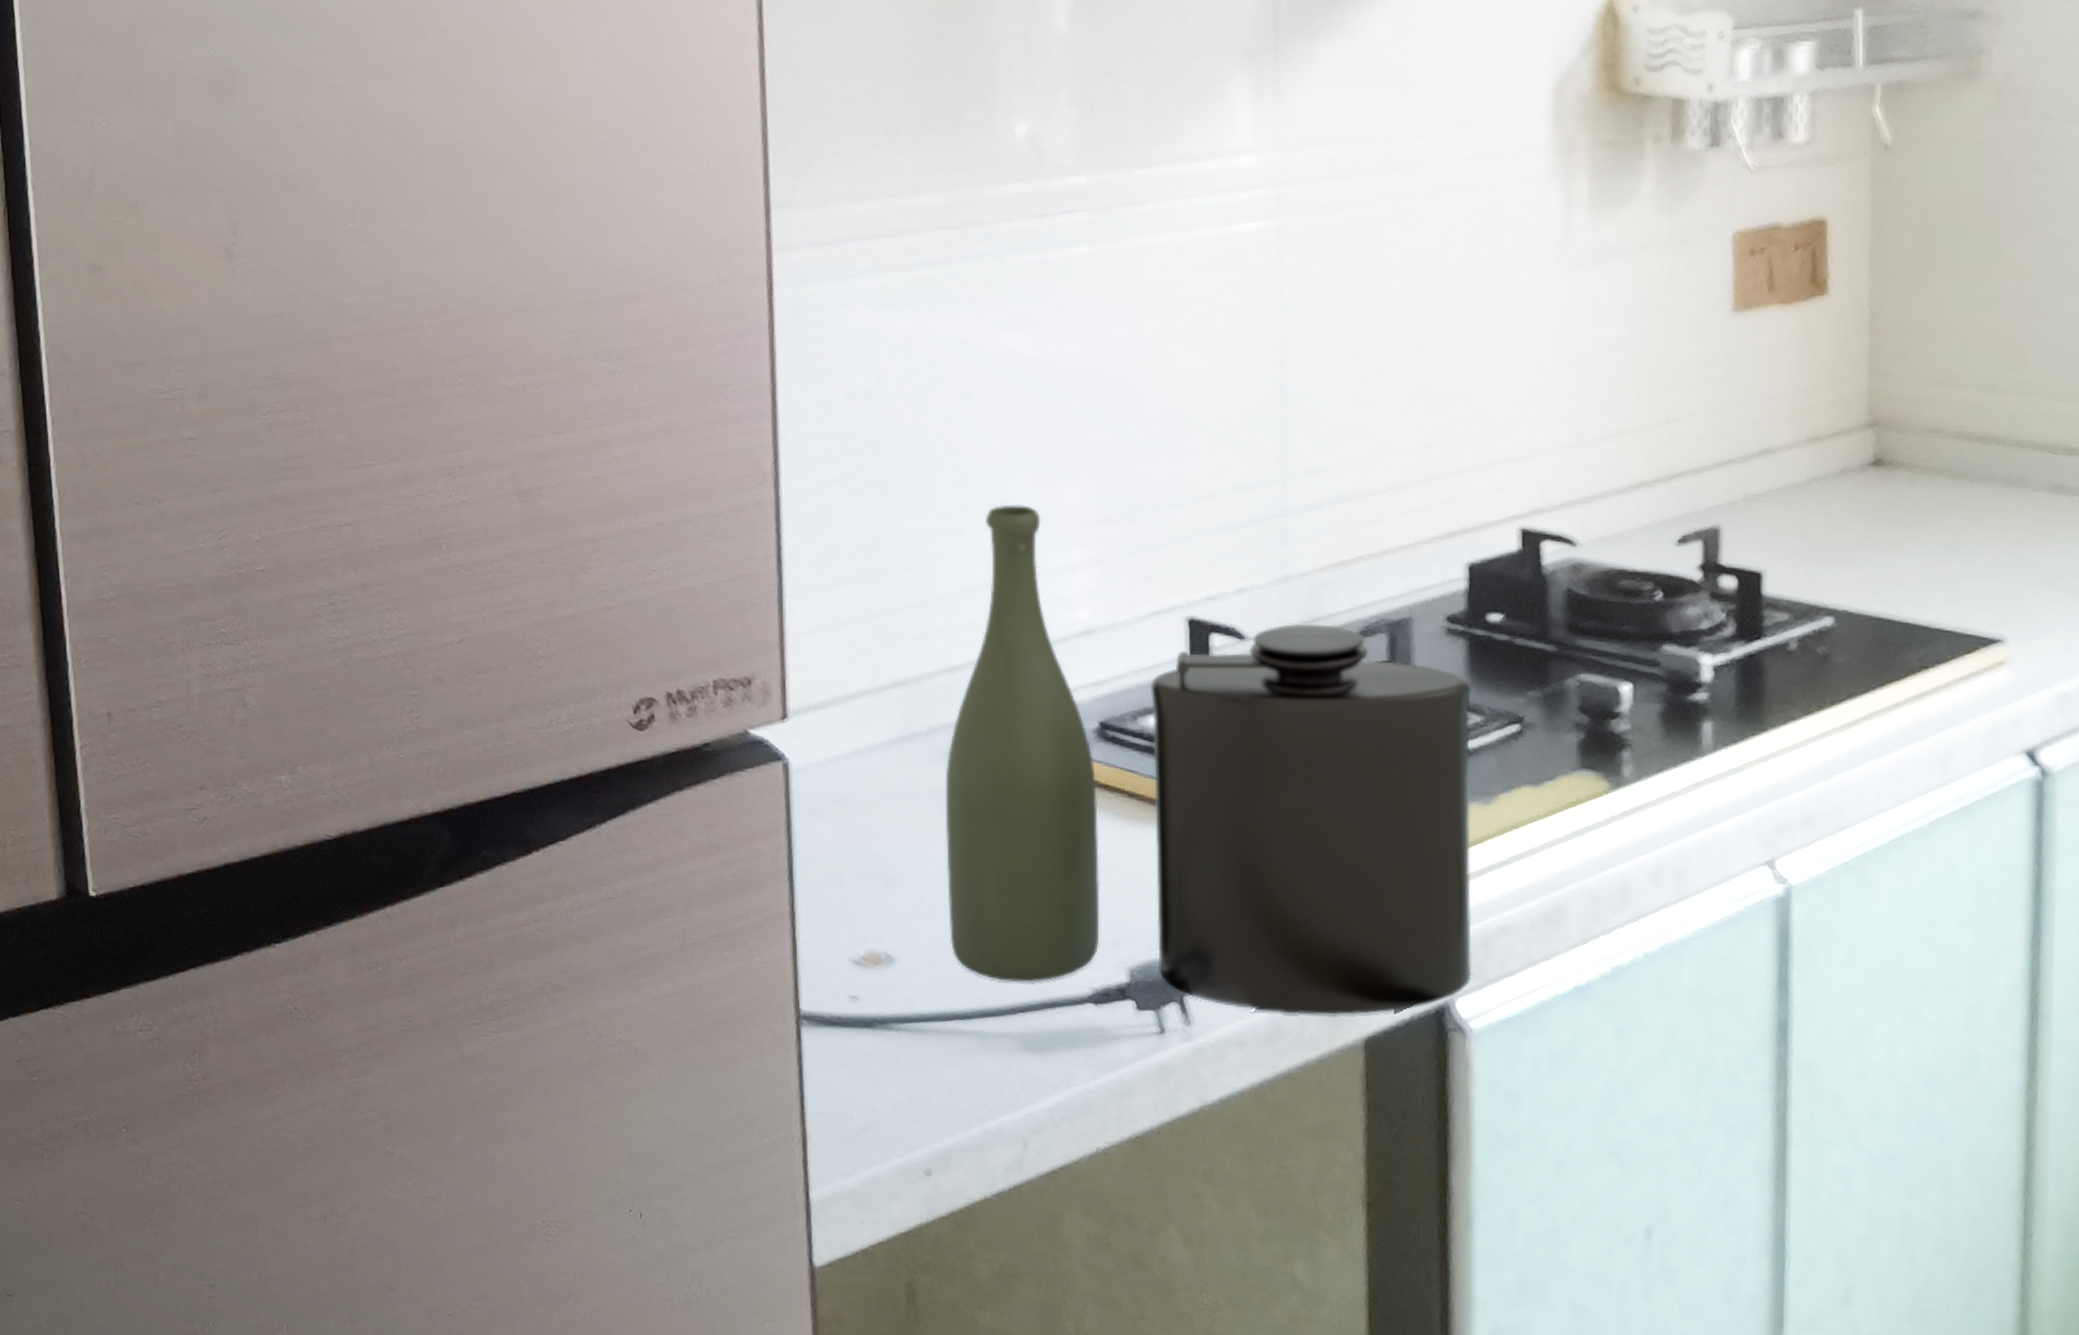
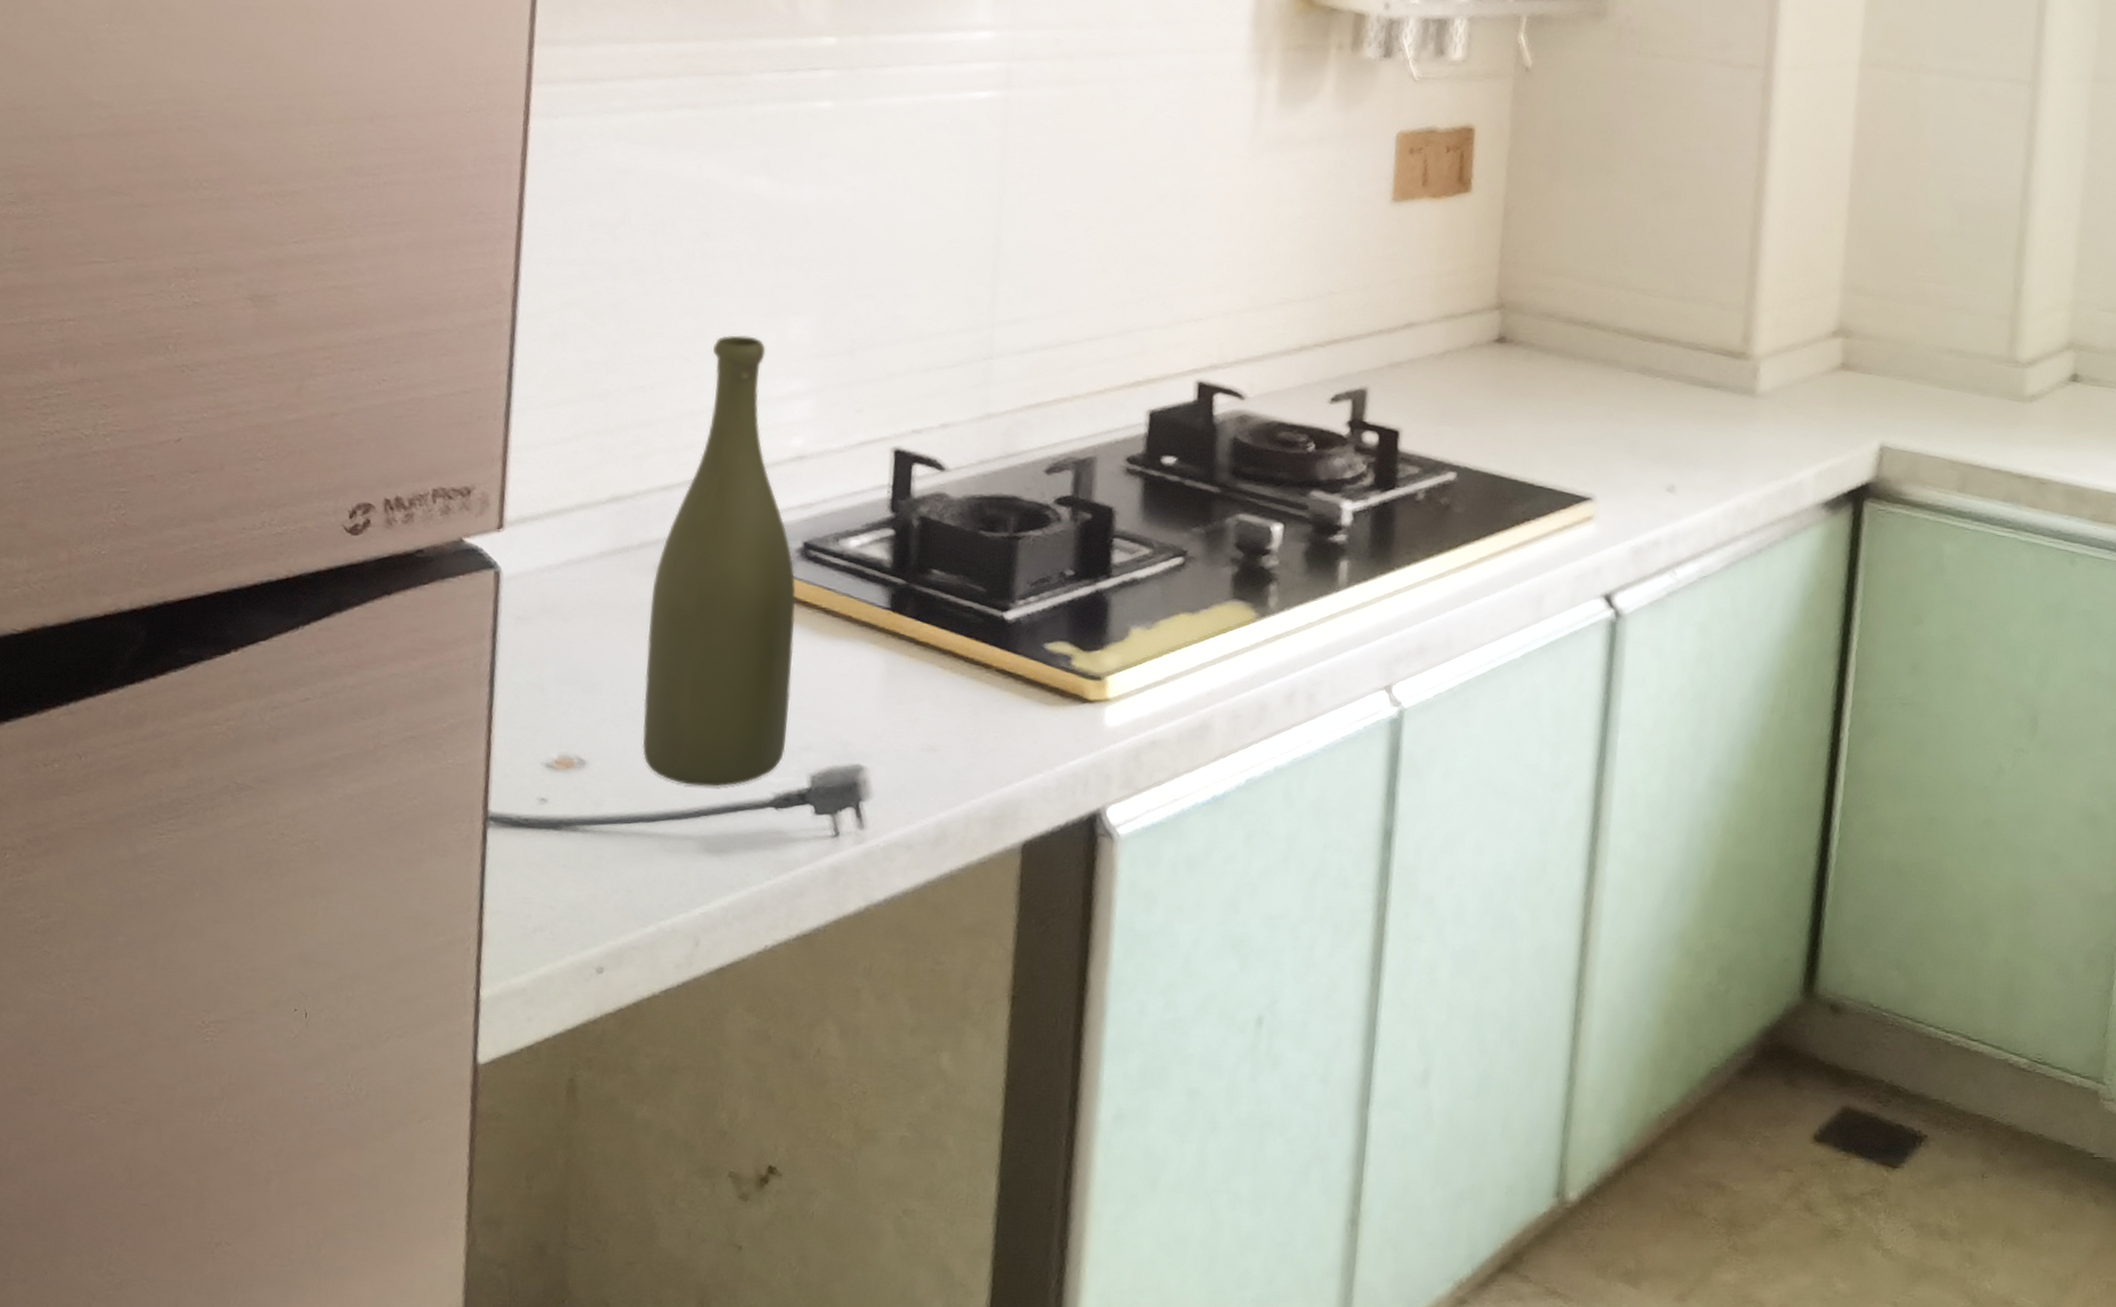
hip flask: present [1149,623,1472,1015] -> none [838,457,1144,821]

